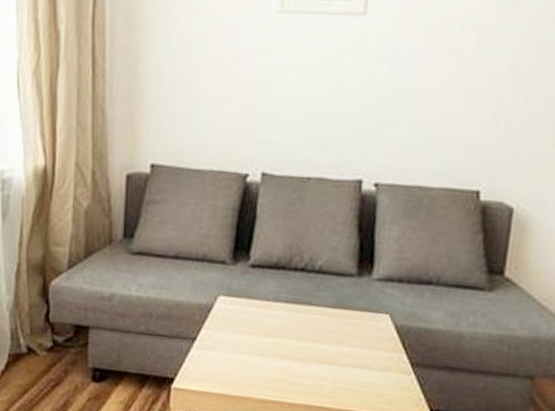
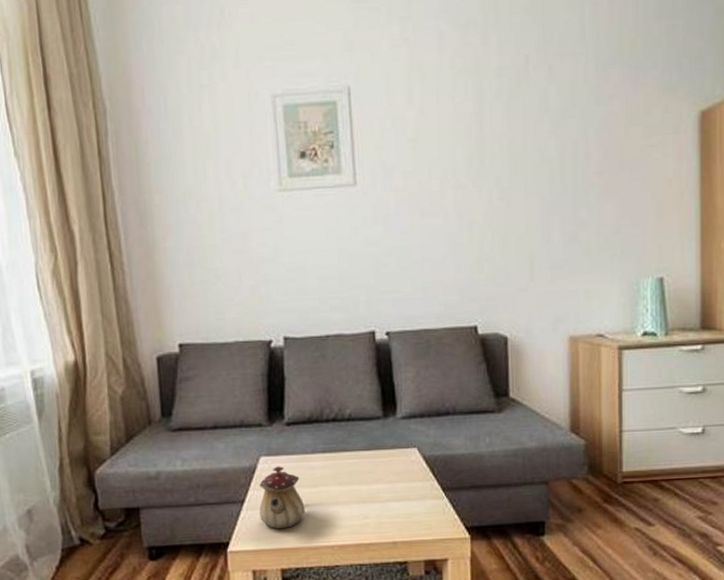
teapot: none [209,308,259,375] -> present [259,466,305,529]

